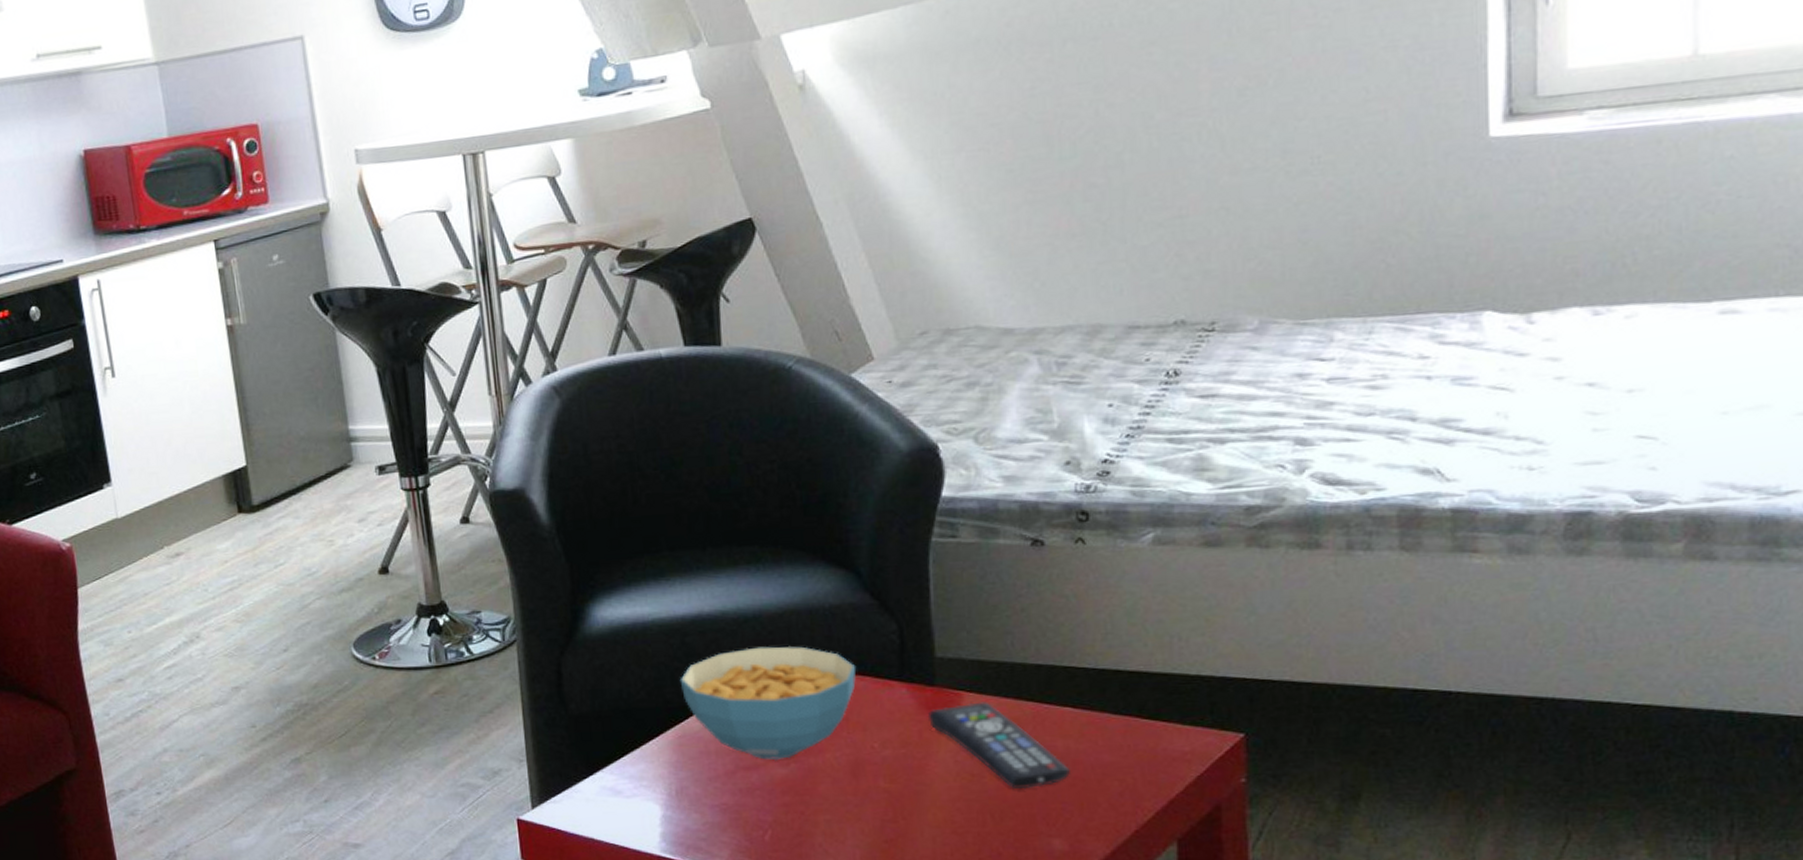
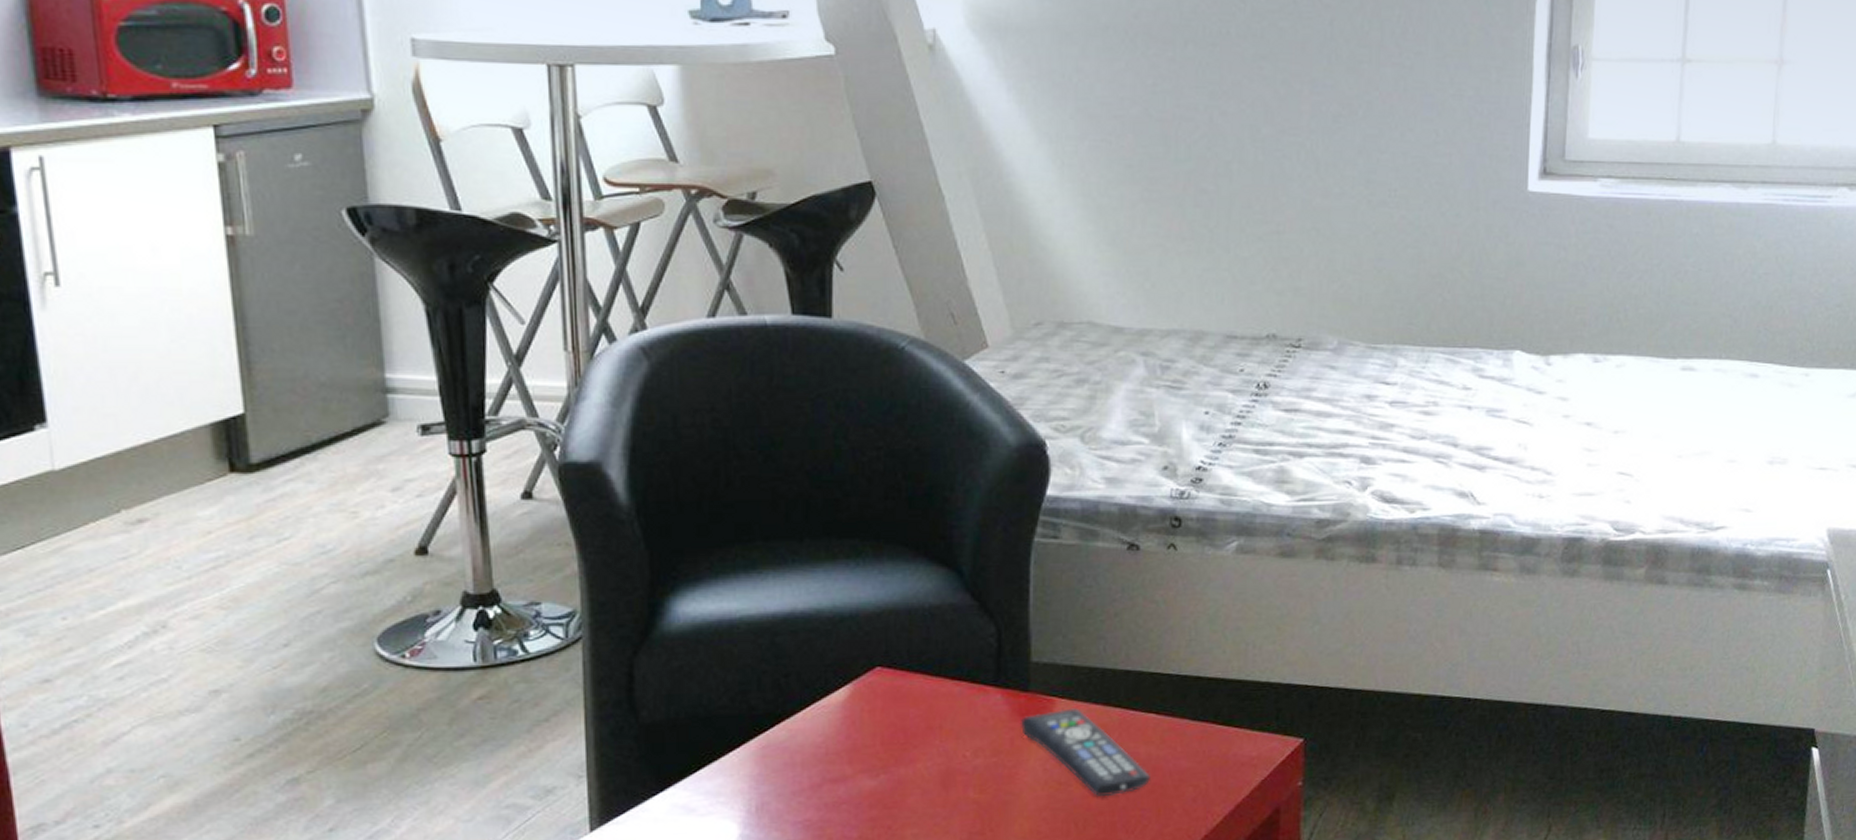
cereal bowl: present [679,646,857,760] -> none [766,648,953,771]

